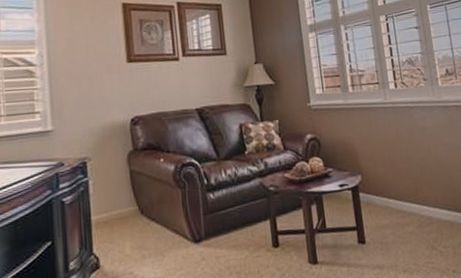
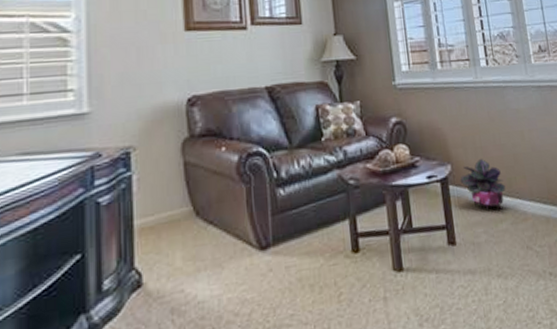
potted plant: none [369,170,412,215] -> present [460,159,506,210]

